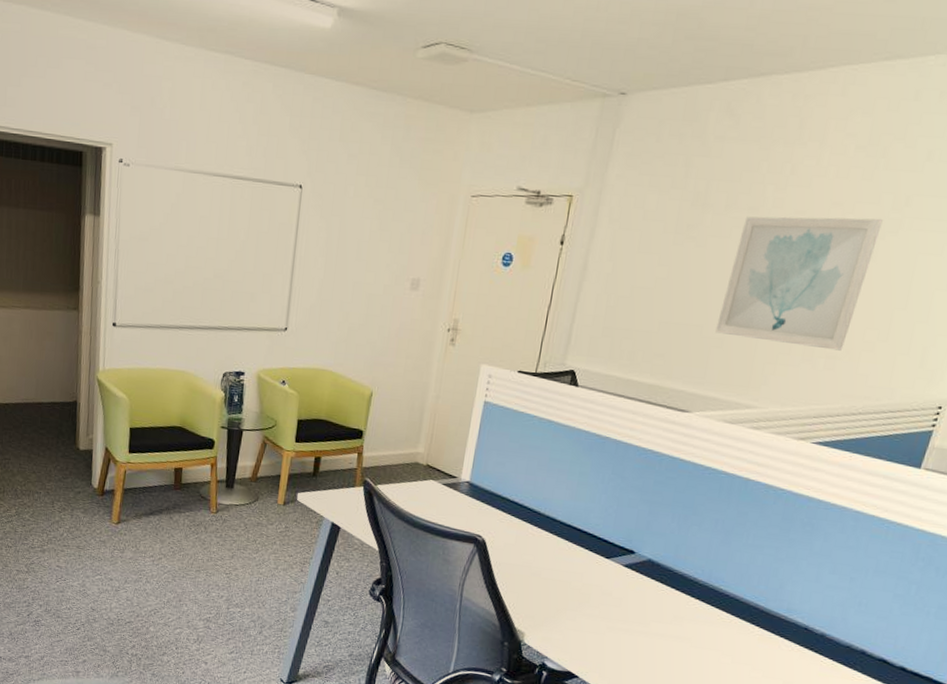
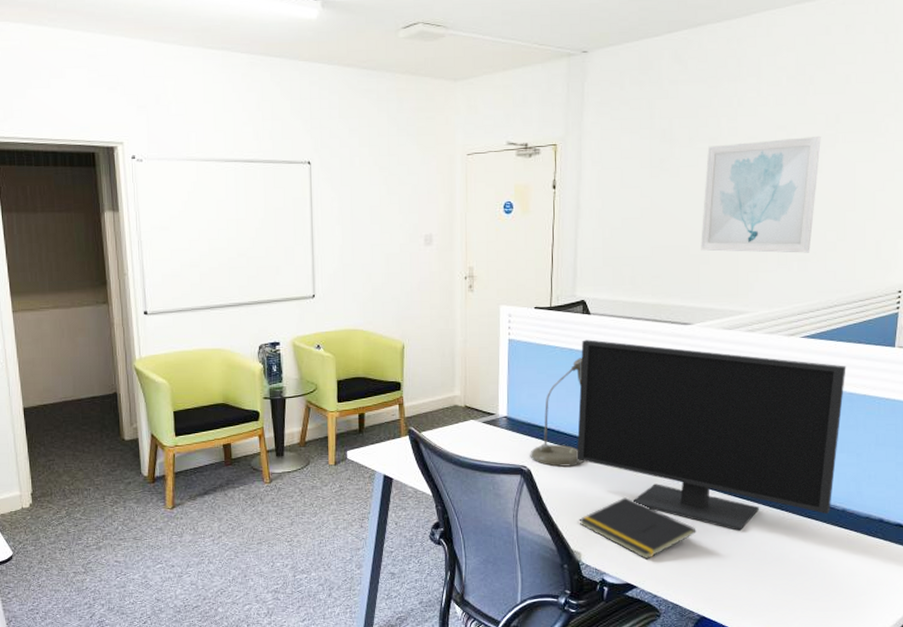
desk lamp: none [487,431,561,544] -> present [530,358,584,467]
notepad: none [528,584,654,651] -> present [579,497,696,560]
monitor: none [536,412,859,638] -> present [576,339,846,531]

